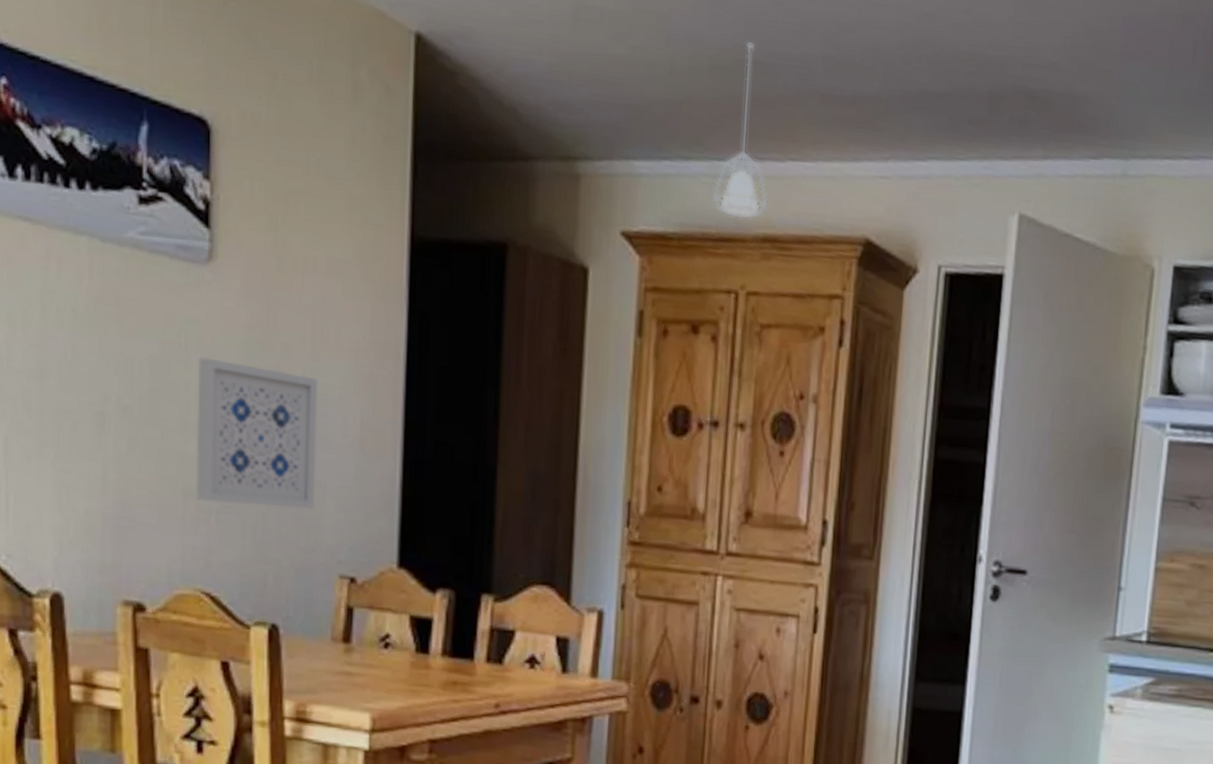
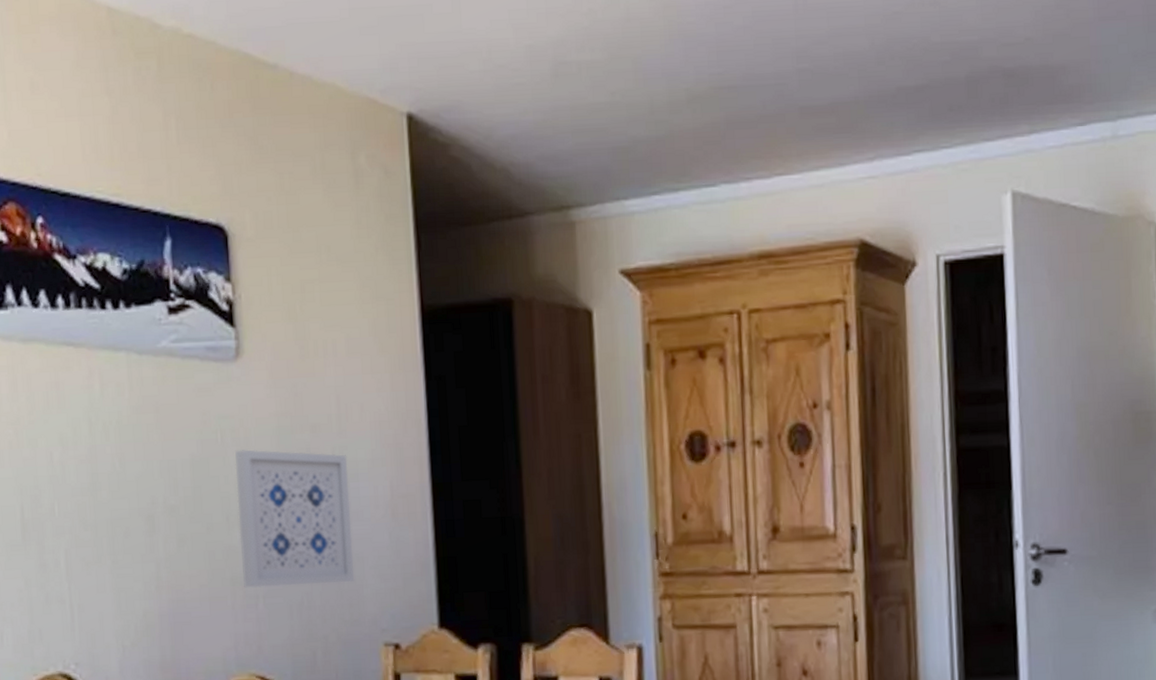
pendant lamp: present [711,41,768,219] -> none [704,68,760,240]

